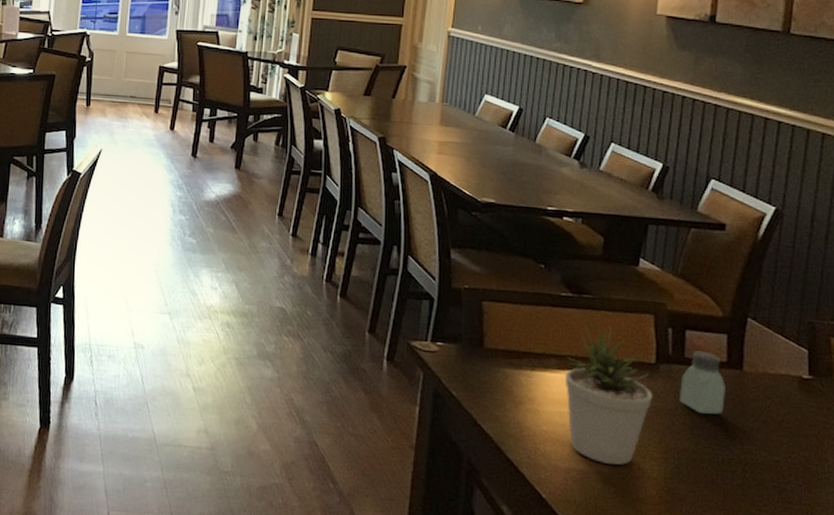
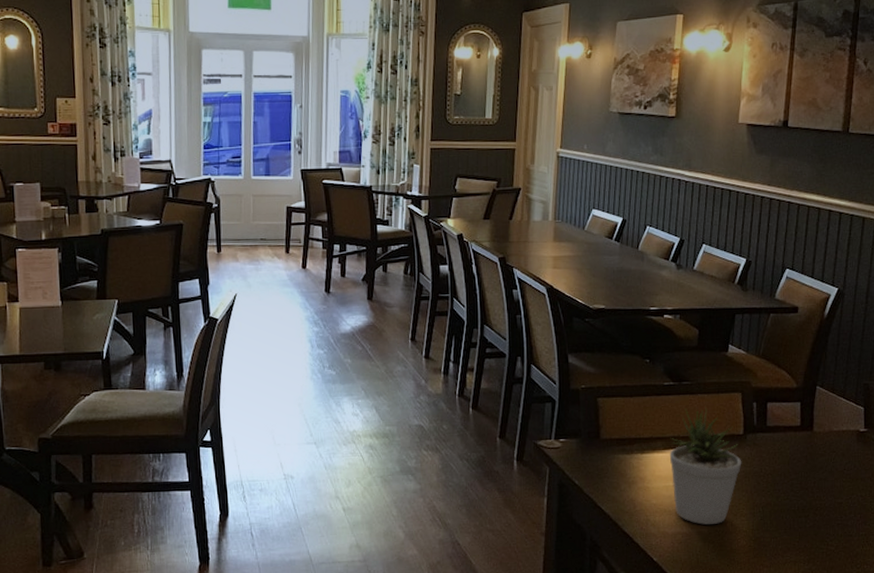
saltshaker: present [678,350,725,415] -> none [762,419,800,473]

